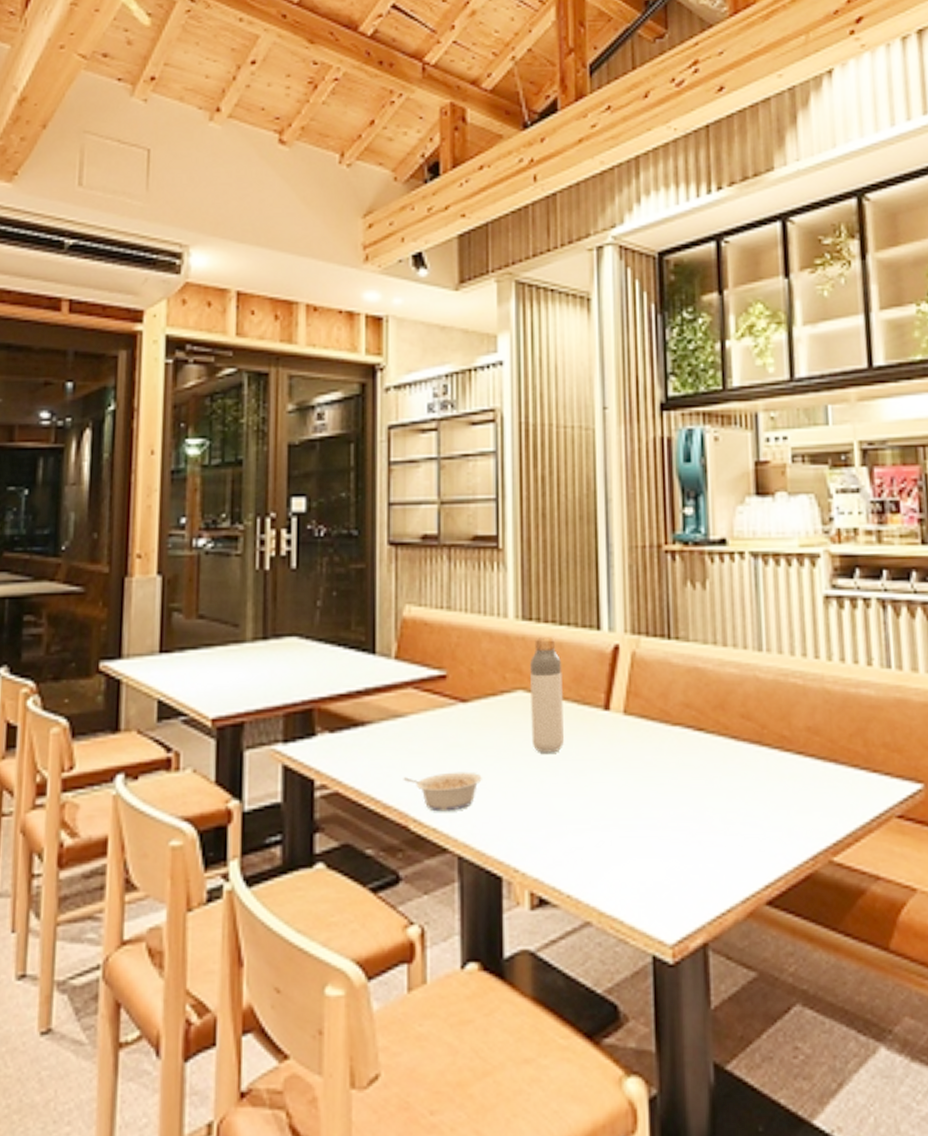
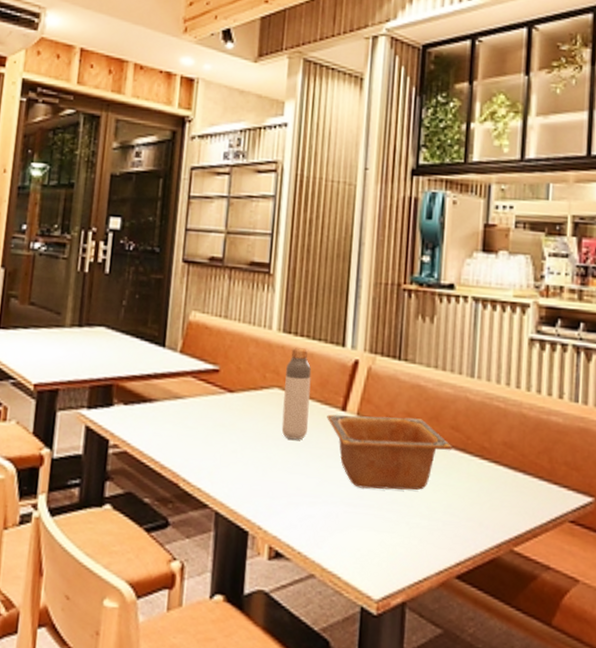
legume: present [403,771,482,812] -> none [178,446,240,477]
serving bowl: none [586,709,745,805] -> present [327,414,452,490]

